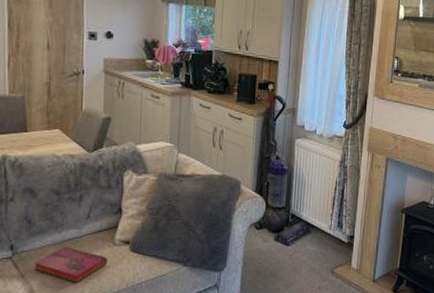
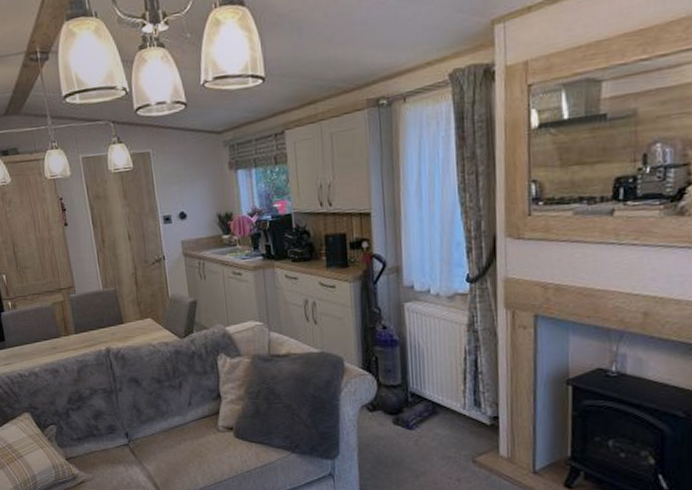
hardback book: present [33,246,108,283] -> none [147,433,215,469]

